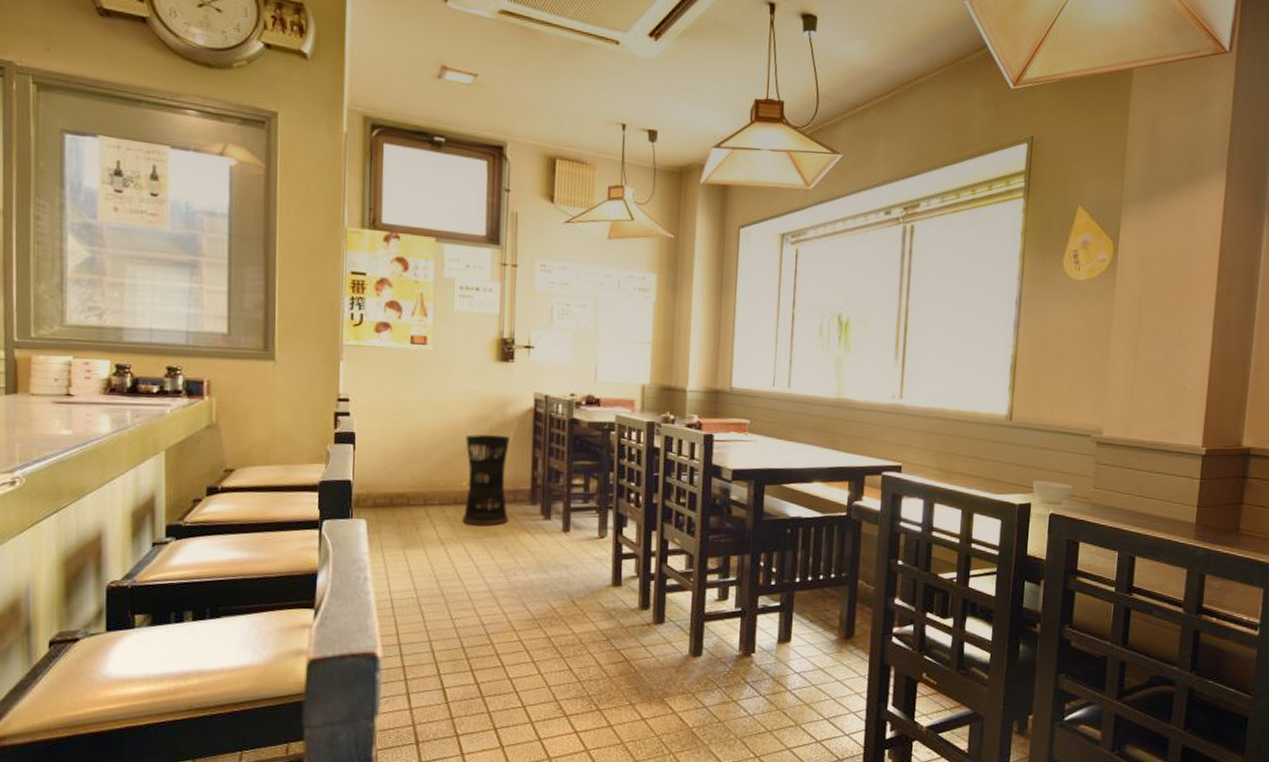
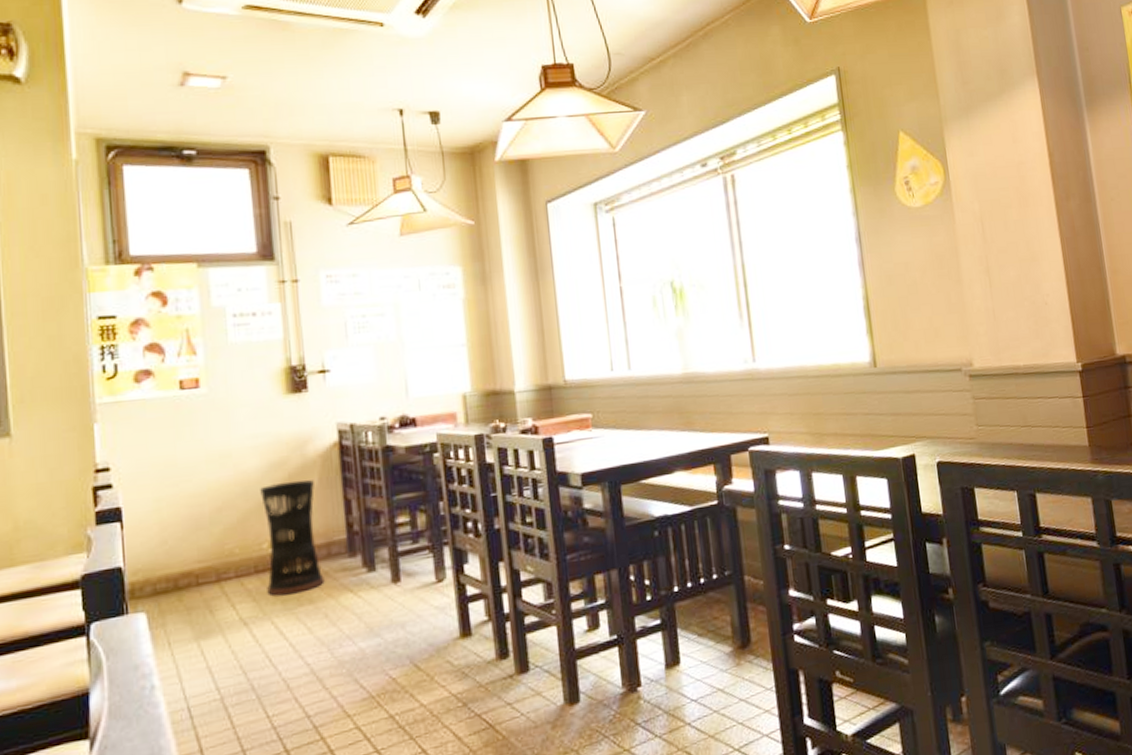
soup bowl: present [1032,481,1074,506] -> none [911,426,956,453]

